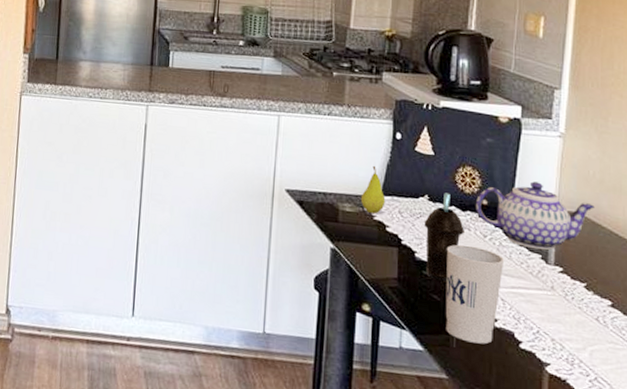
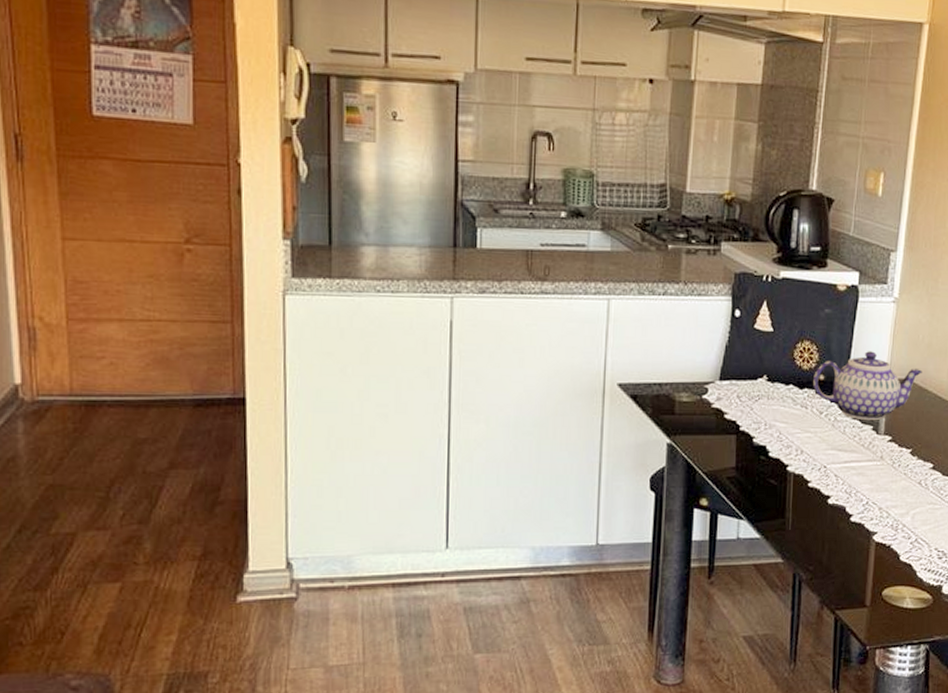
fruit: present [360,165,386,214] -> none [698,348,724,402]
cup: present [424,192,464,281] -> none [762,371,802,464]
cup: present [445,244,505,345] -> none [782,424,839,523]

